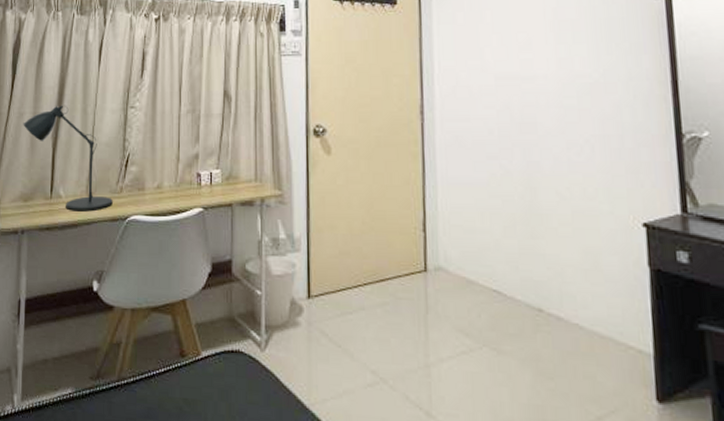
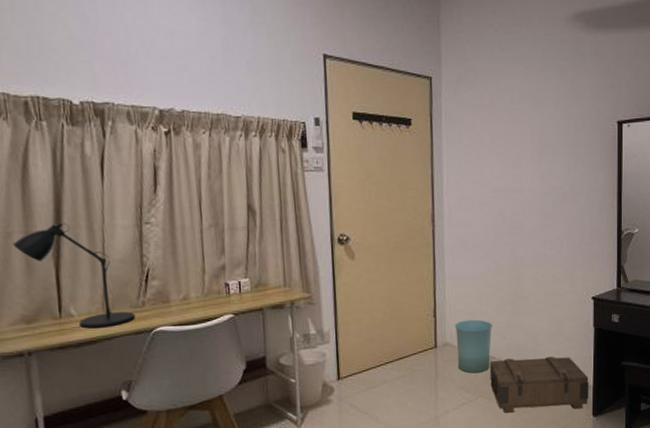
waste bin: none [449,239,499,313] -> present [454,319,492,373]
ammo crate: none [497,298,649,388] -> present [490,357,589,413]

